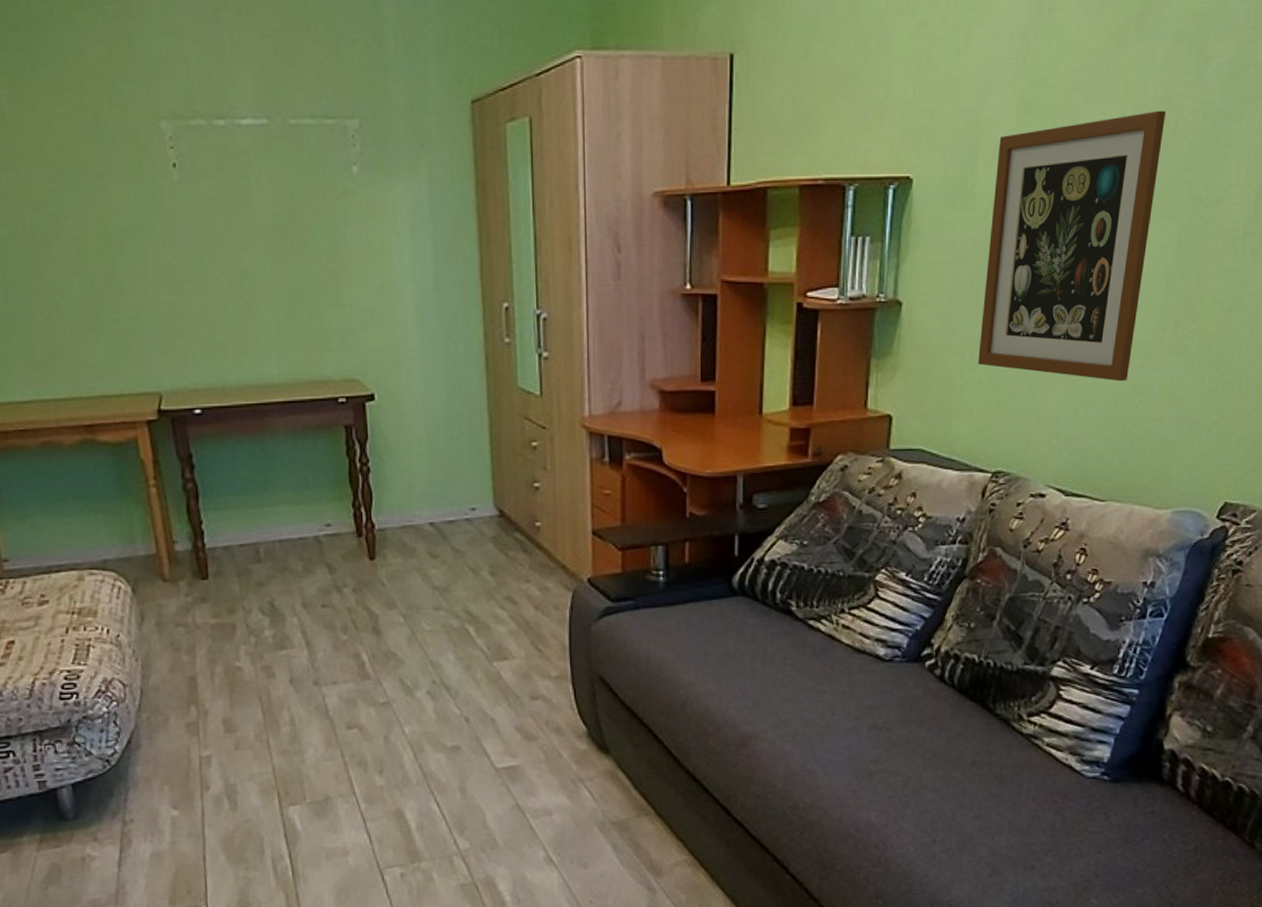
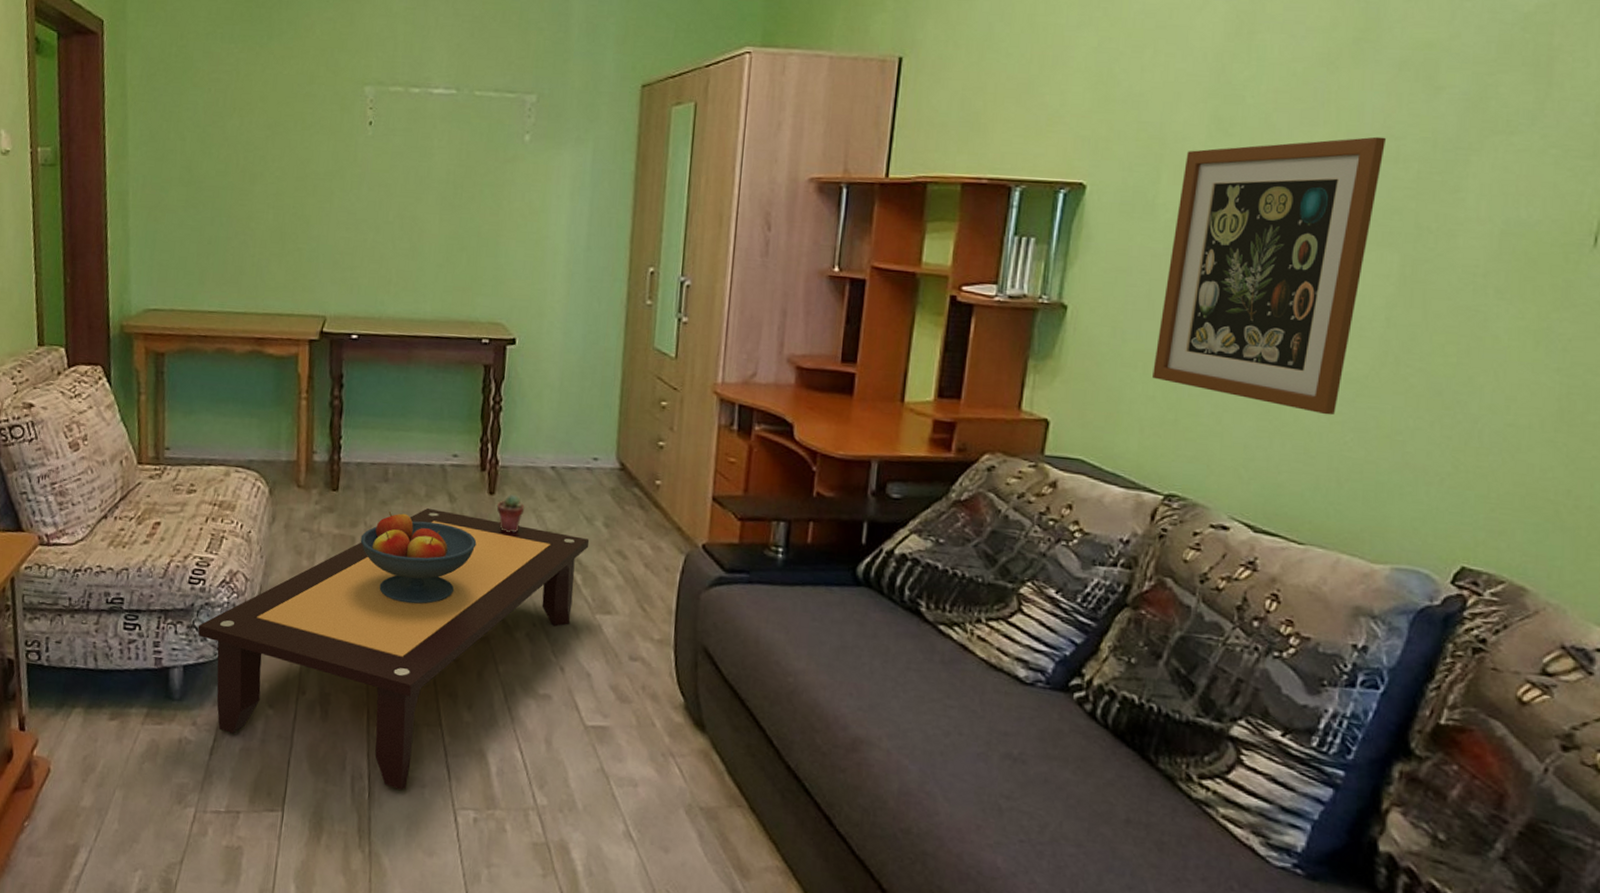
coffee table: none [79,582,478,862] -> present [197,507,590,790]
fruit bowl: none [241,592,364,682] -> present [360,512,477,604]
potted succulent: none [379,557,408,595] -> present [496,494,525,533]

